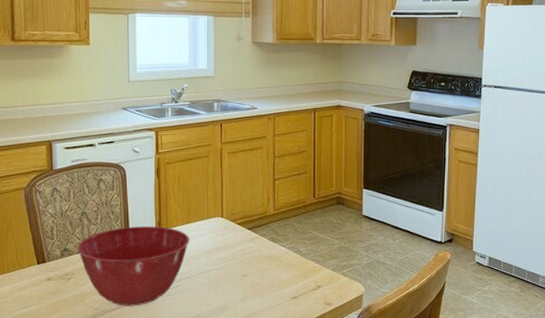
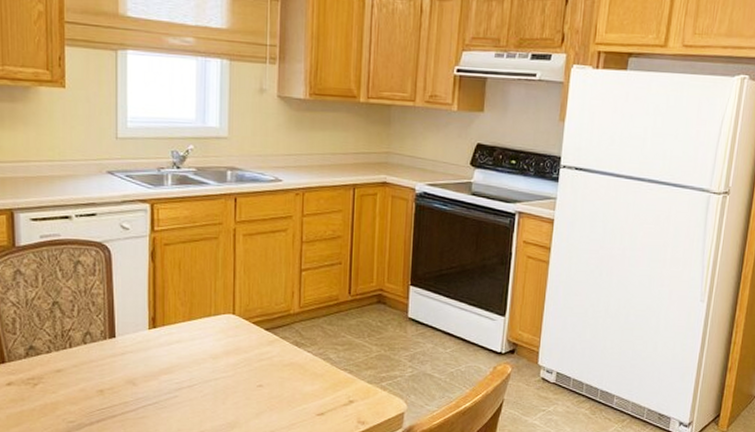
mixing bowl: present [77,226,190,306] -> none [47,321,193,420]

